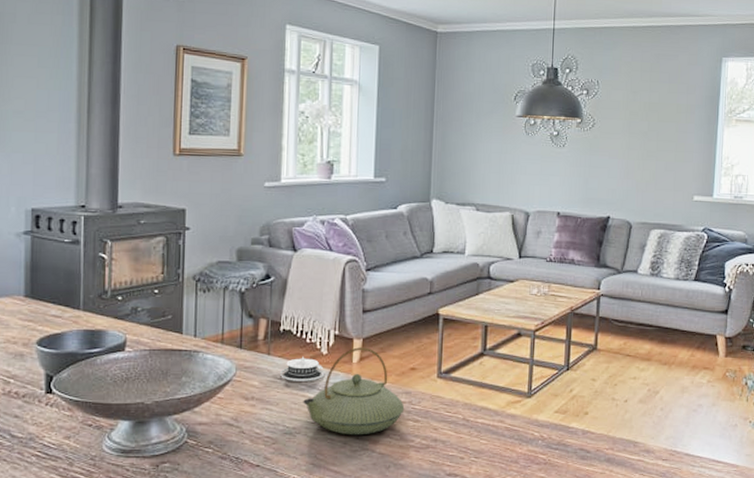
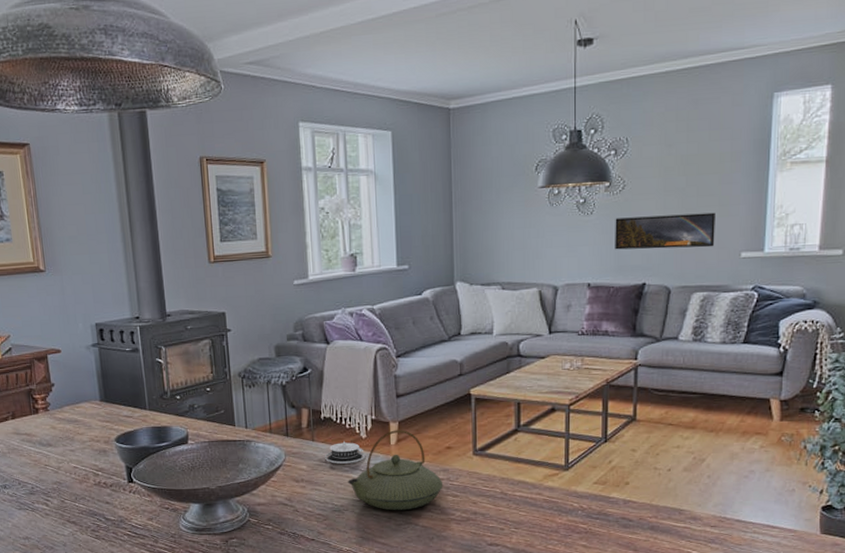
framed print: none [583,153,672,189] -> present [615,212,715,250]

